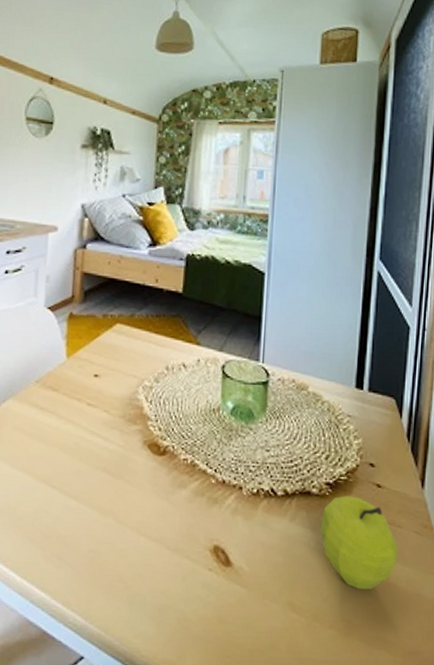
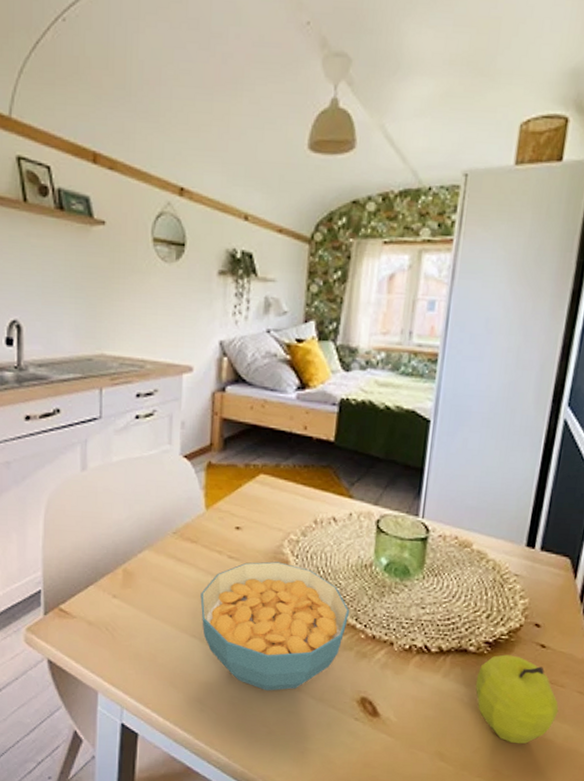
cereal bowl: none [60,408,201,542] -> present [200,561,350,691]

